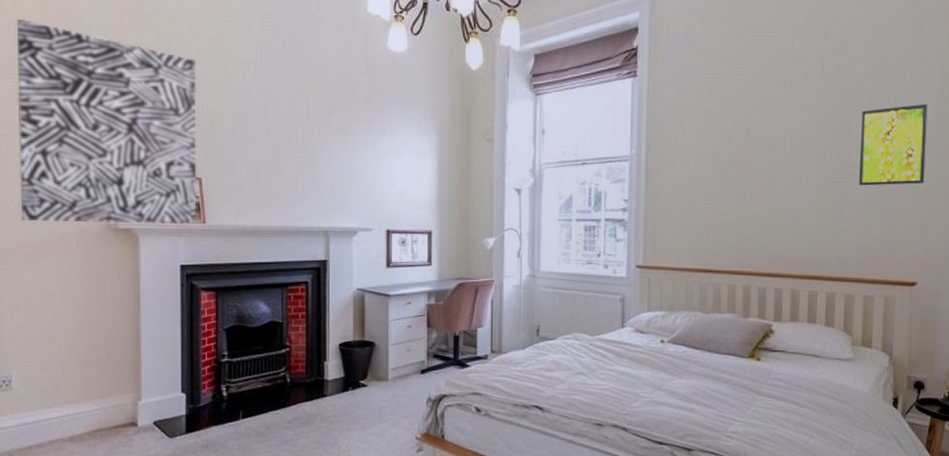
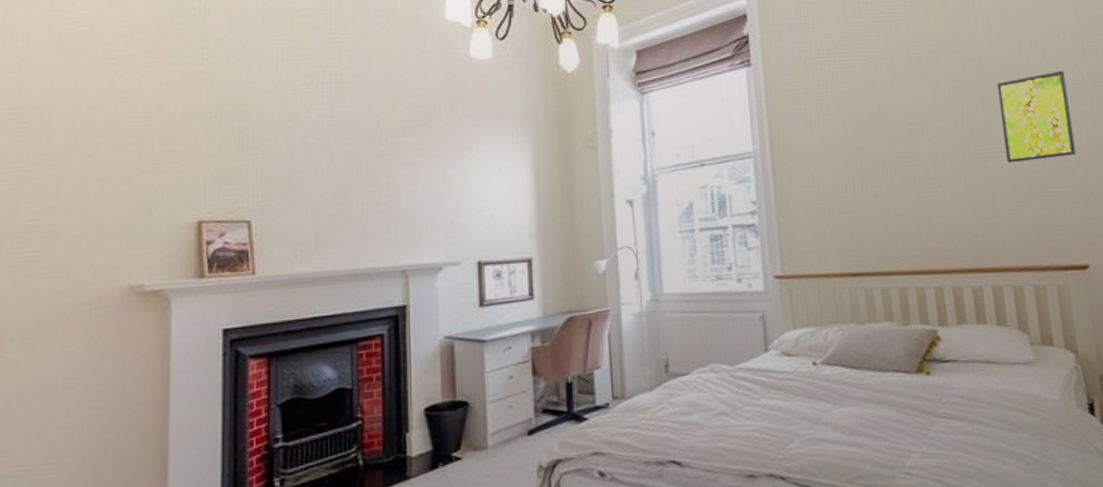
wall art: present [16,19,197,224] -> none [20,56,246,293]

